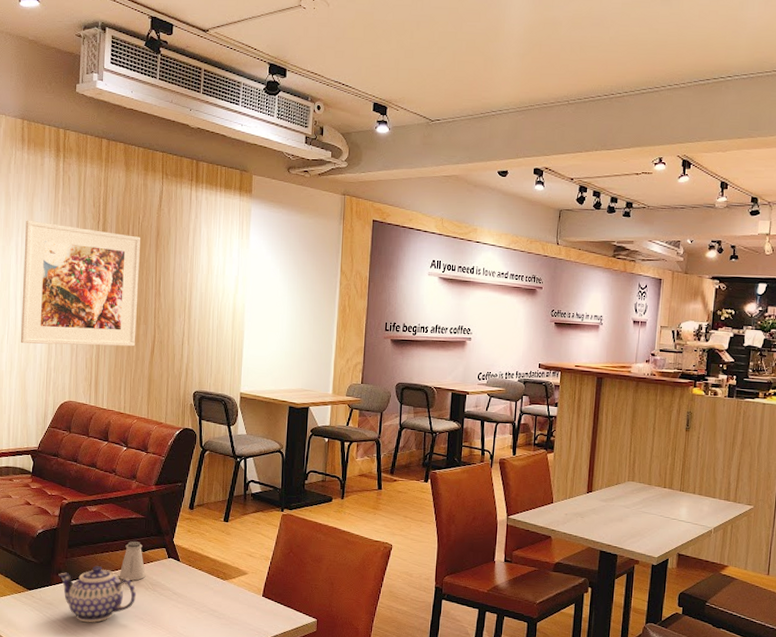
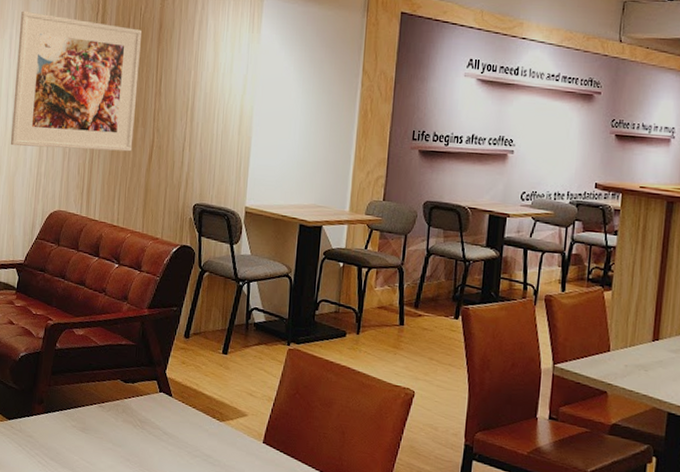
teapot: present [58,566,137,623] -> none [40,396,124,461]
saltshaker: present [119,541,146,581] -> none [105,370,134,416]

